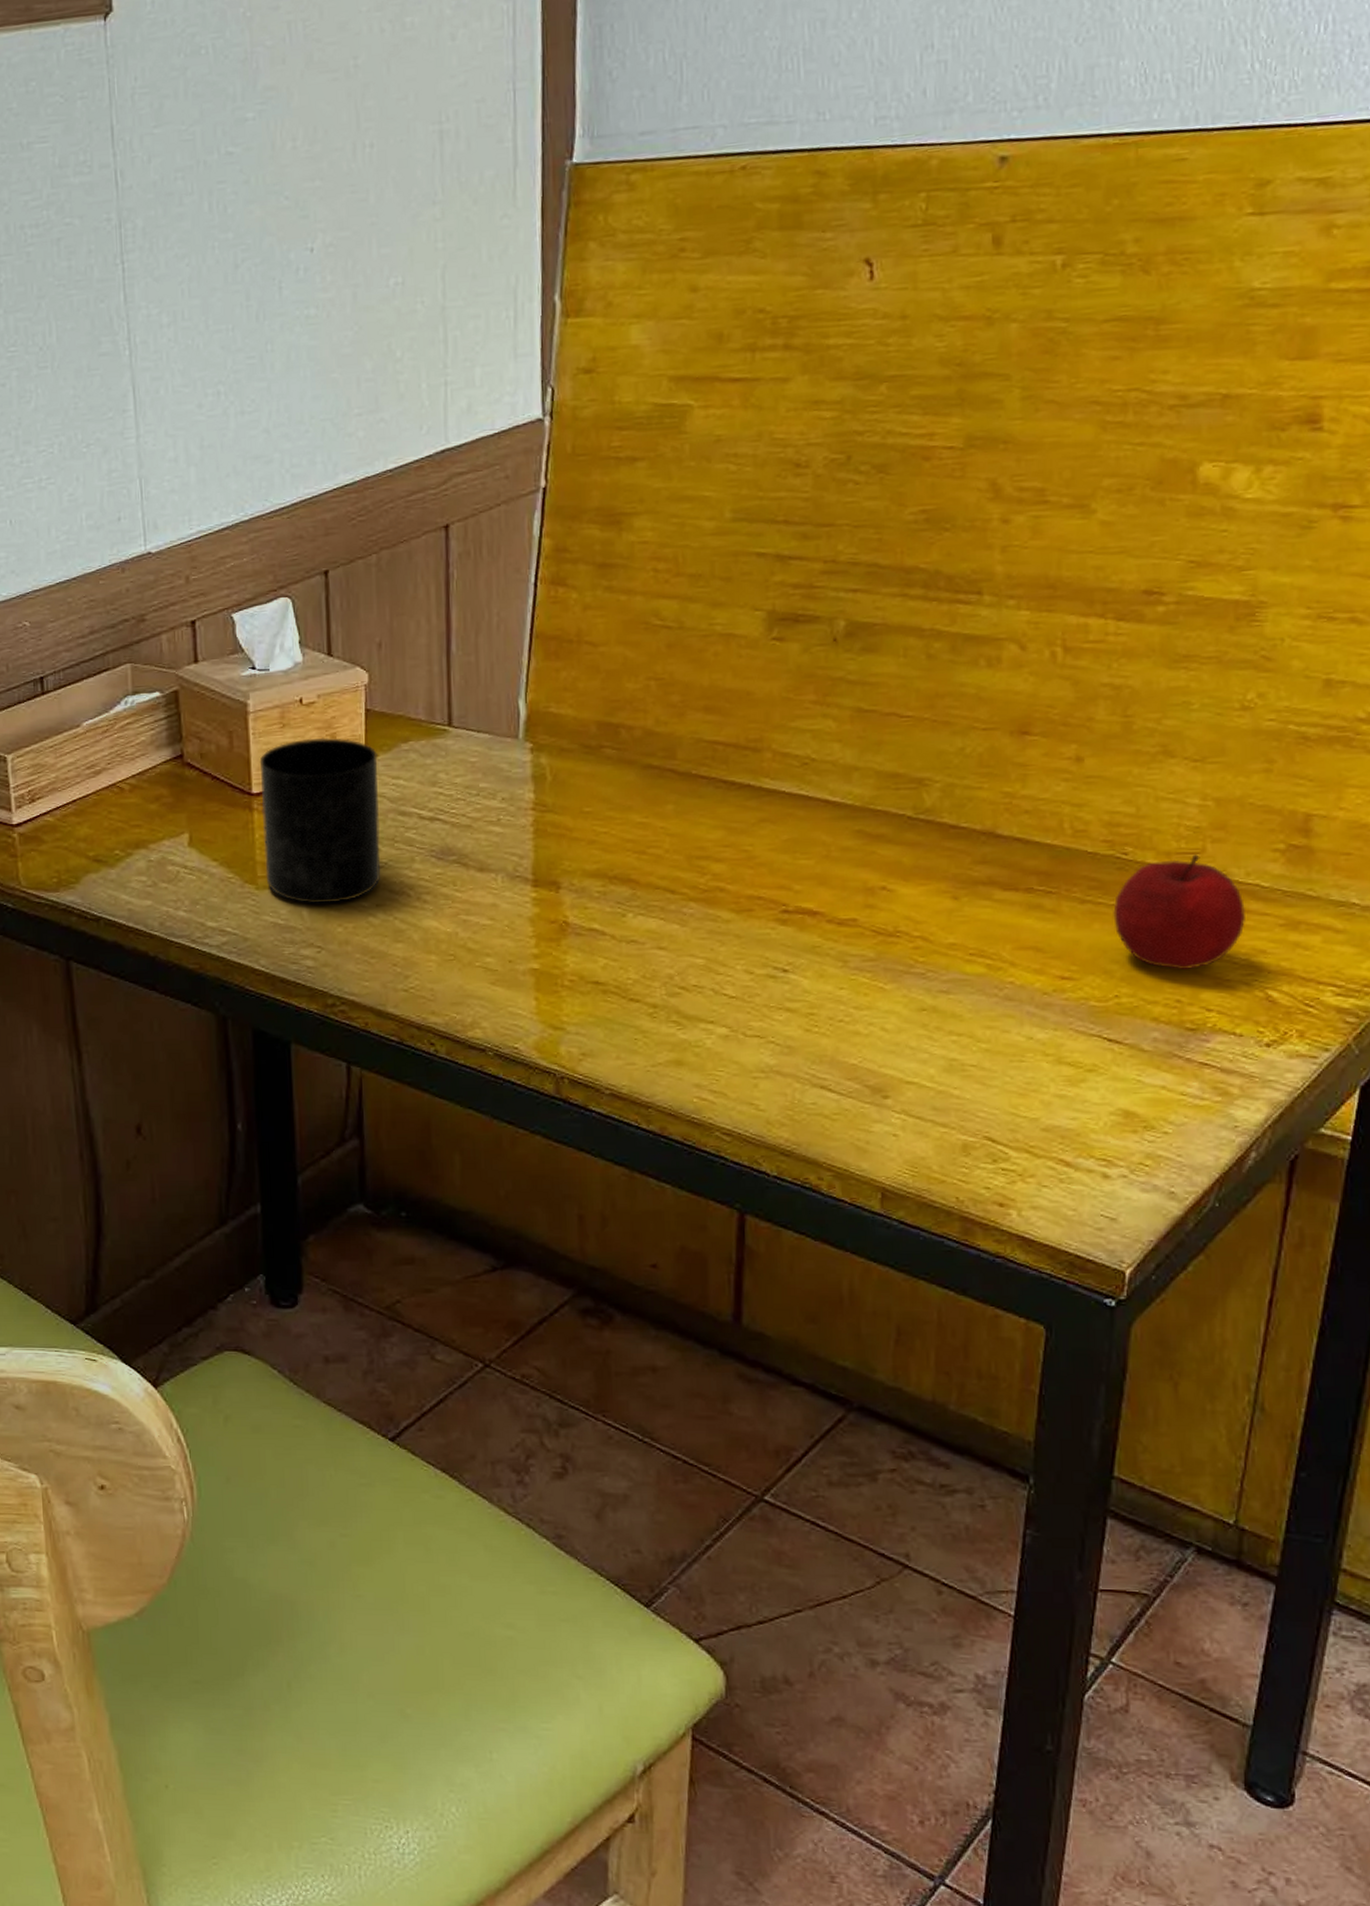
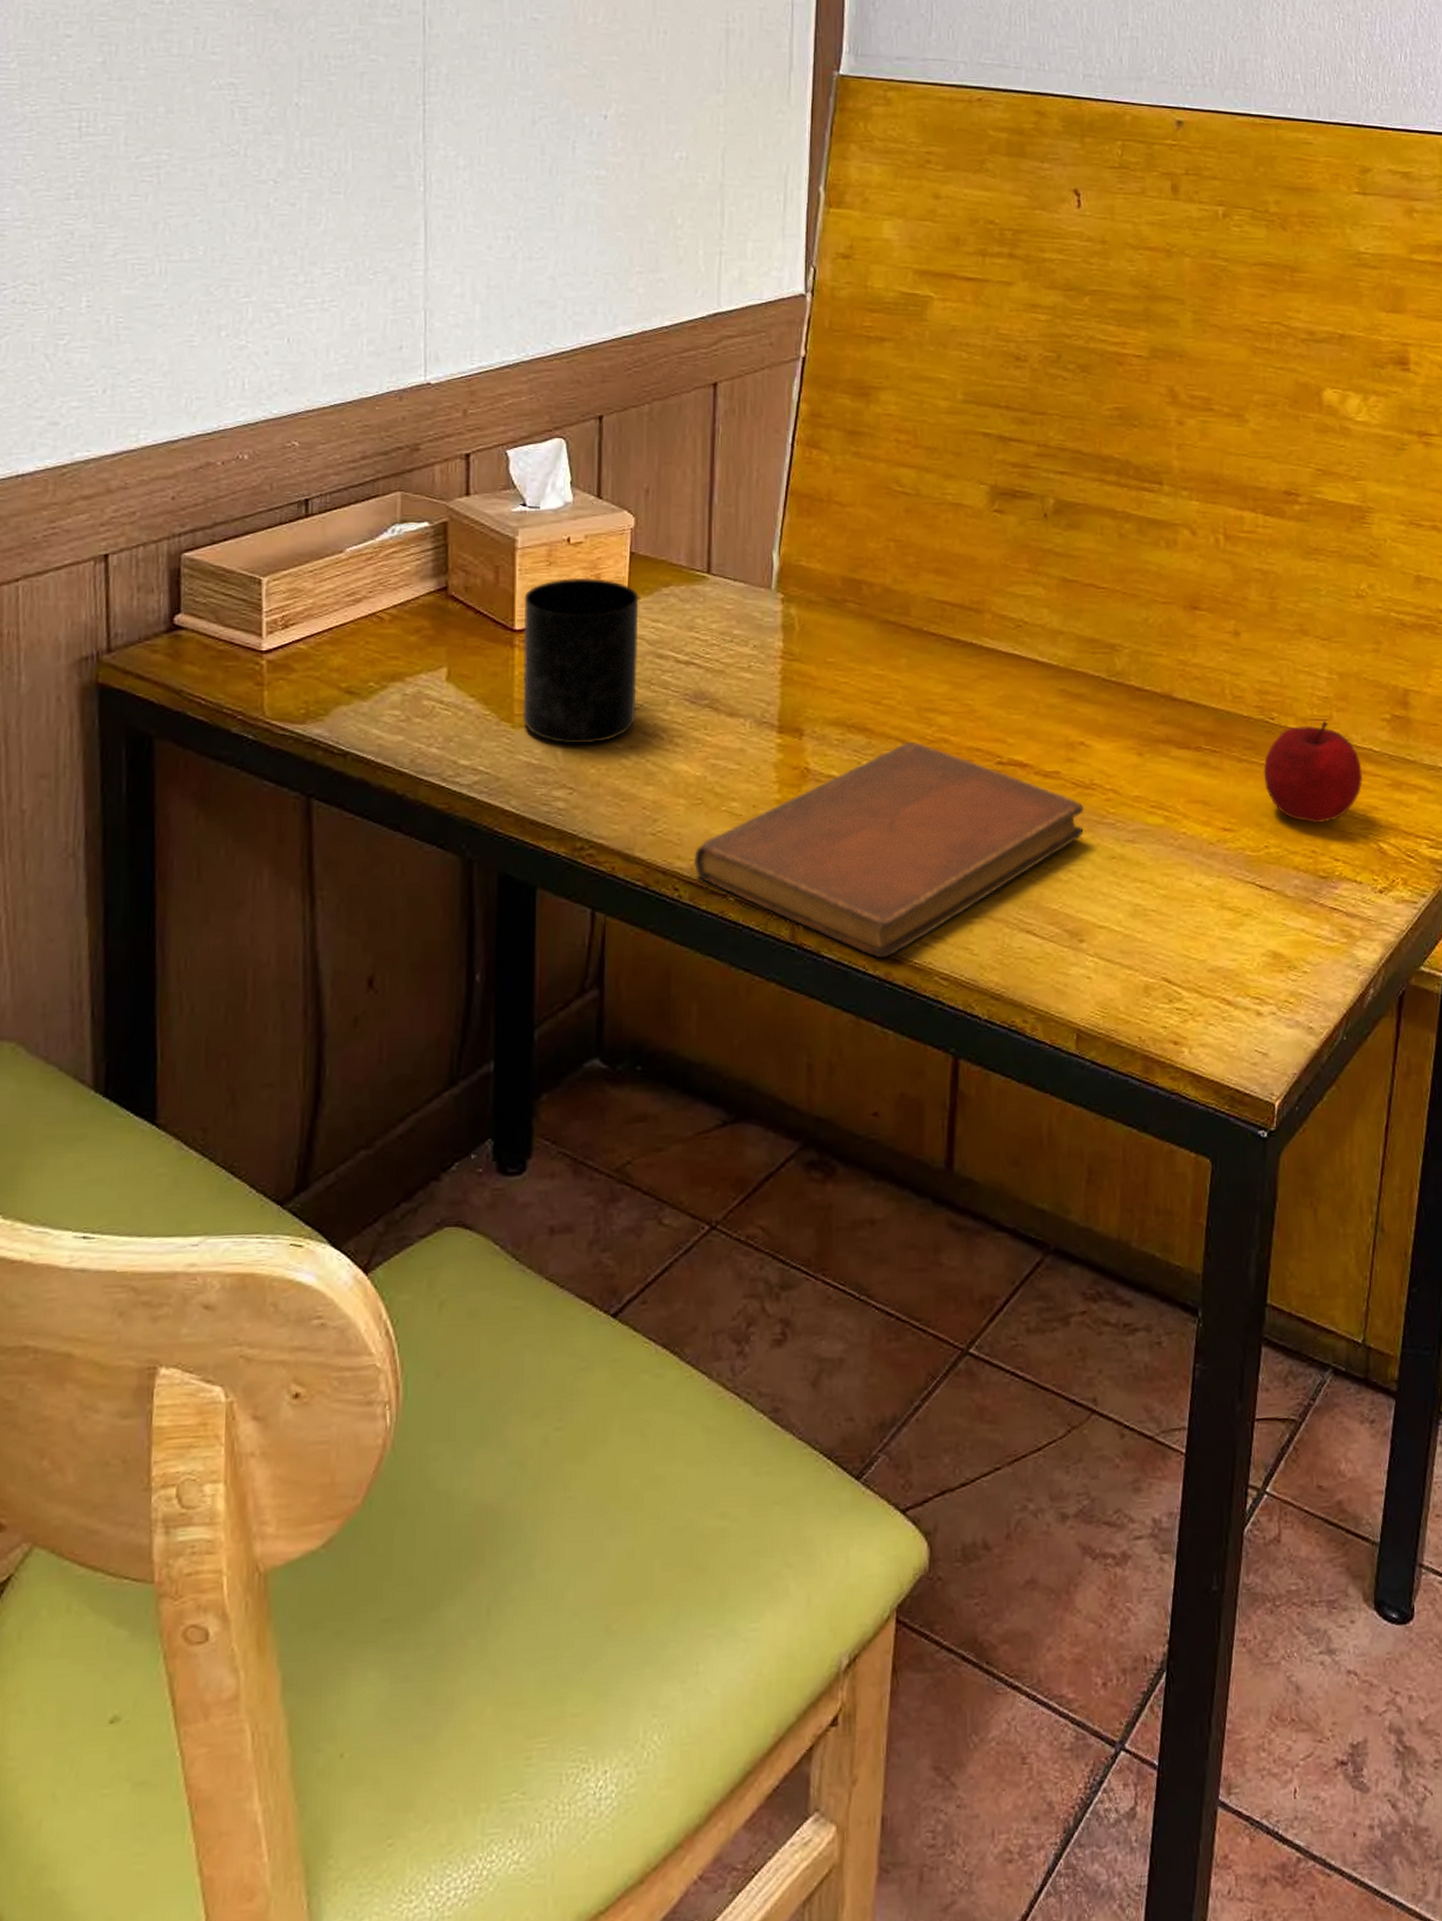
notebook: none [448,891,887,1113] -> present [693,741,1084,958]

